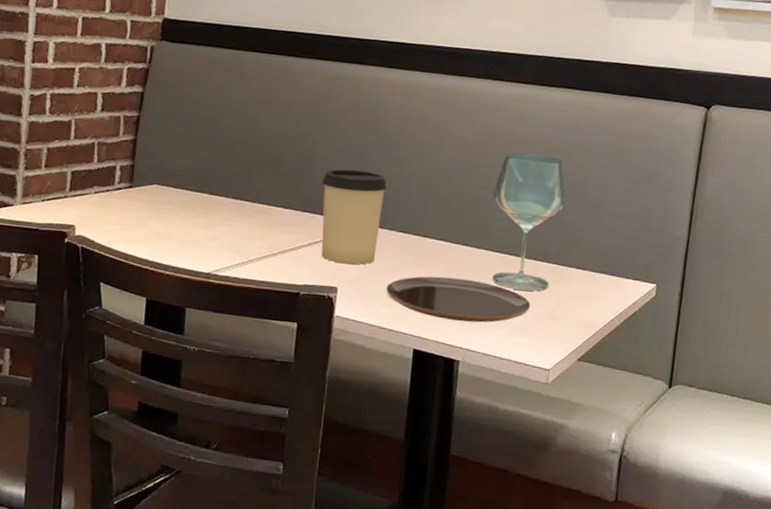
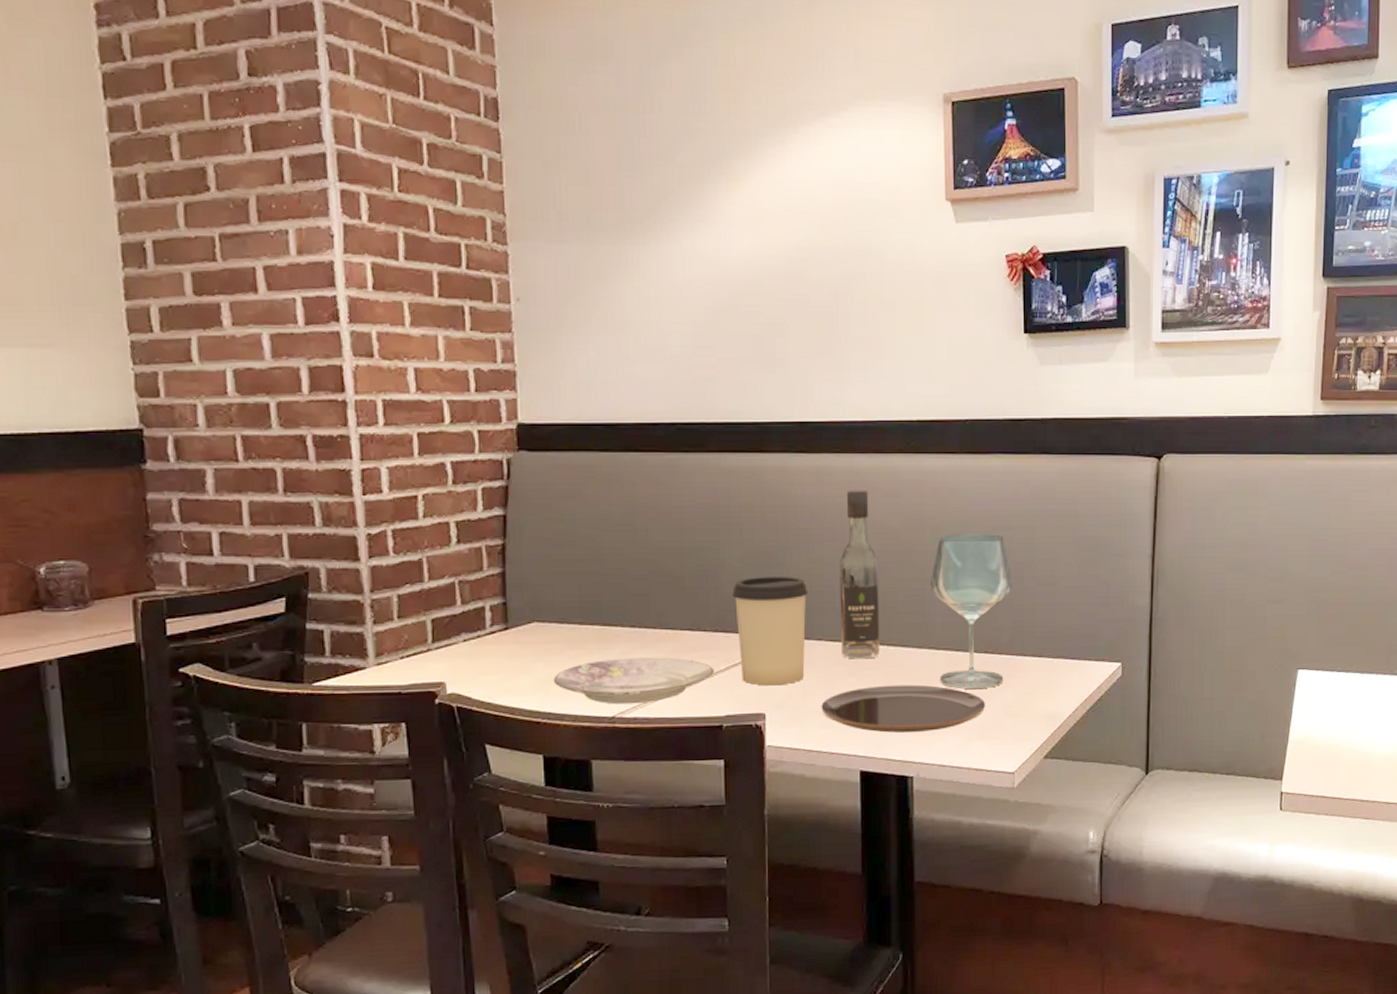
plate: none [163,223,299,265] -> present [553,657,714,705]
bottle: none [409,104,451,252] -> present [839,490,880,659]

